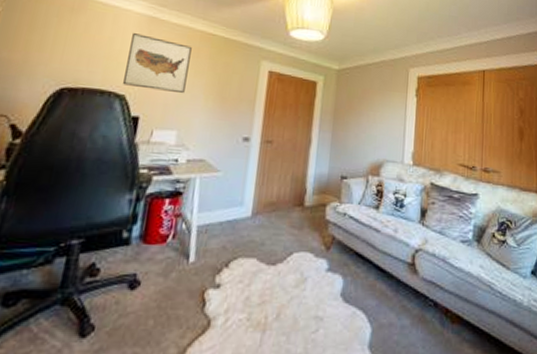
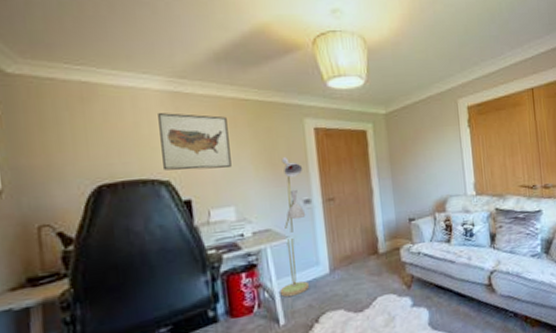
floor lamp: none [197,92,250,233] -> present [280,156,309,297]

